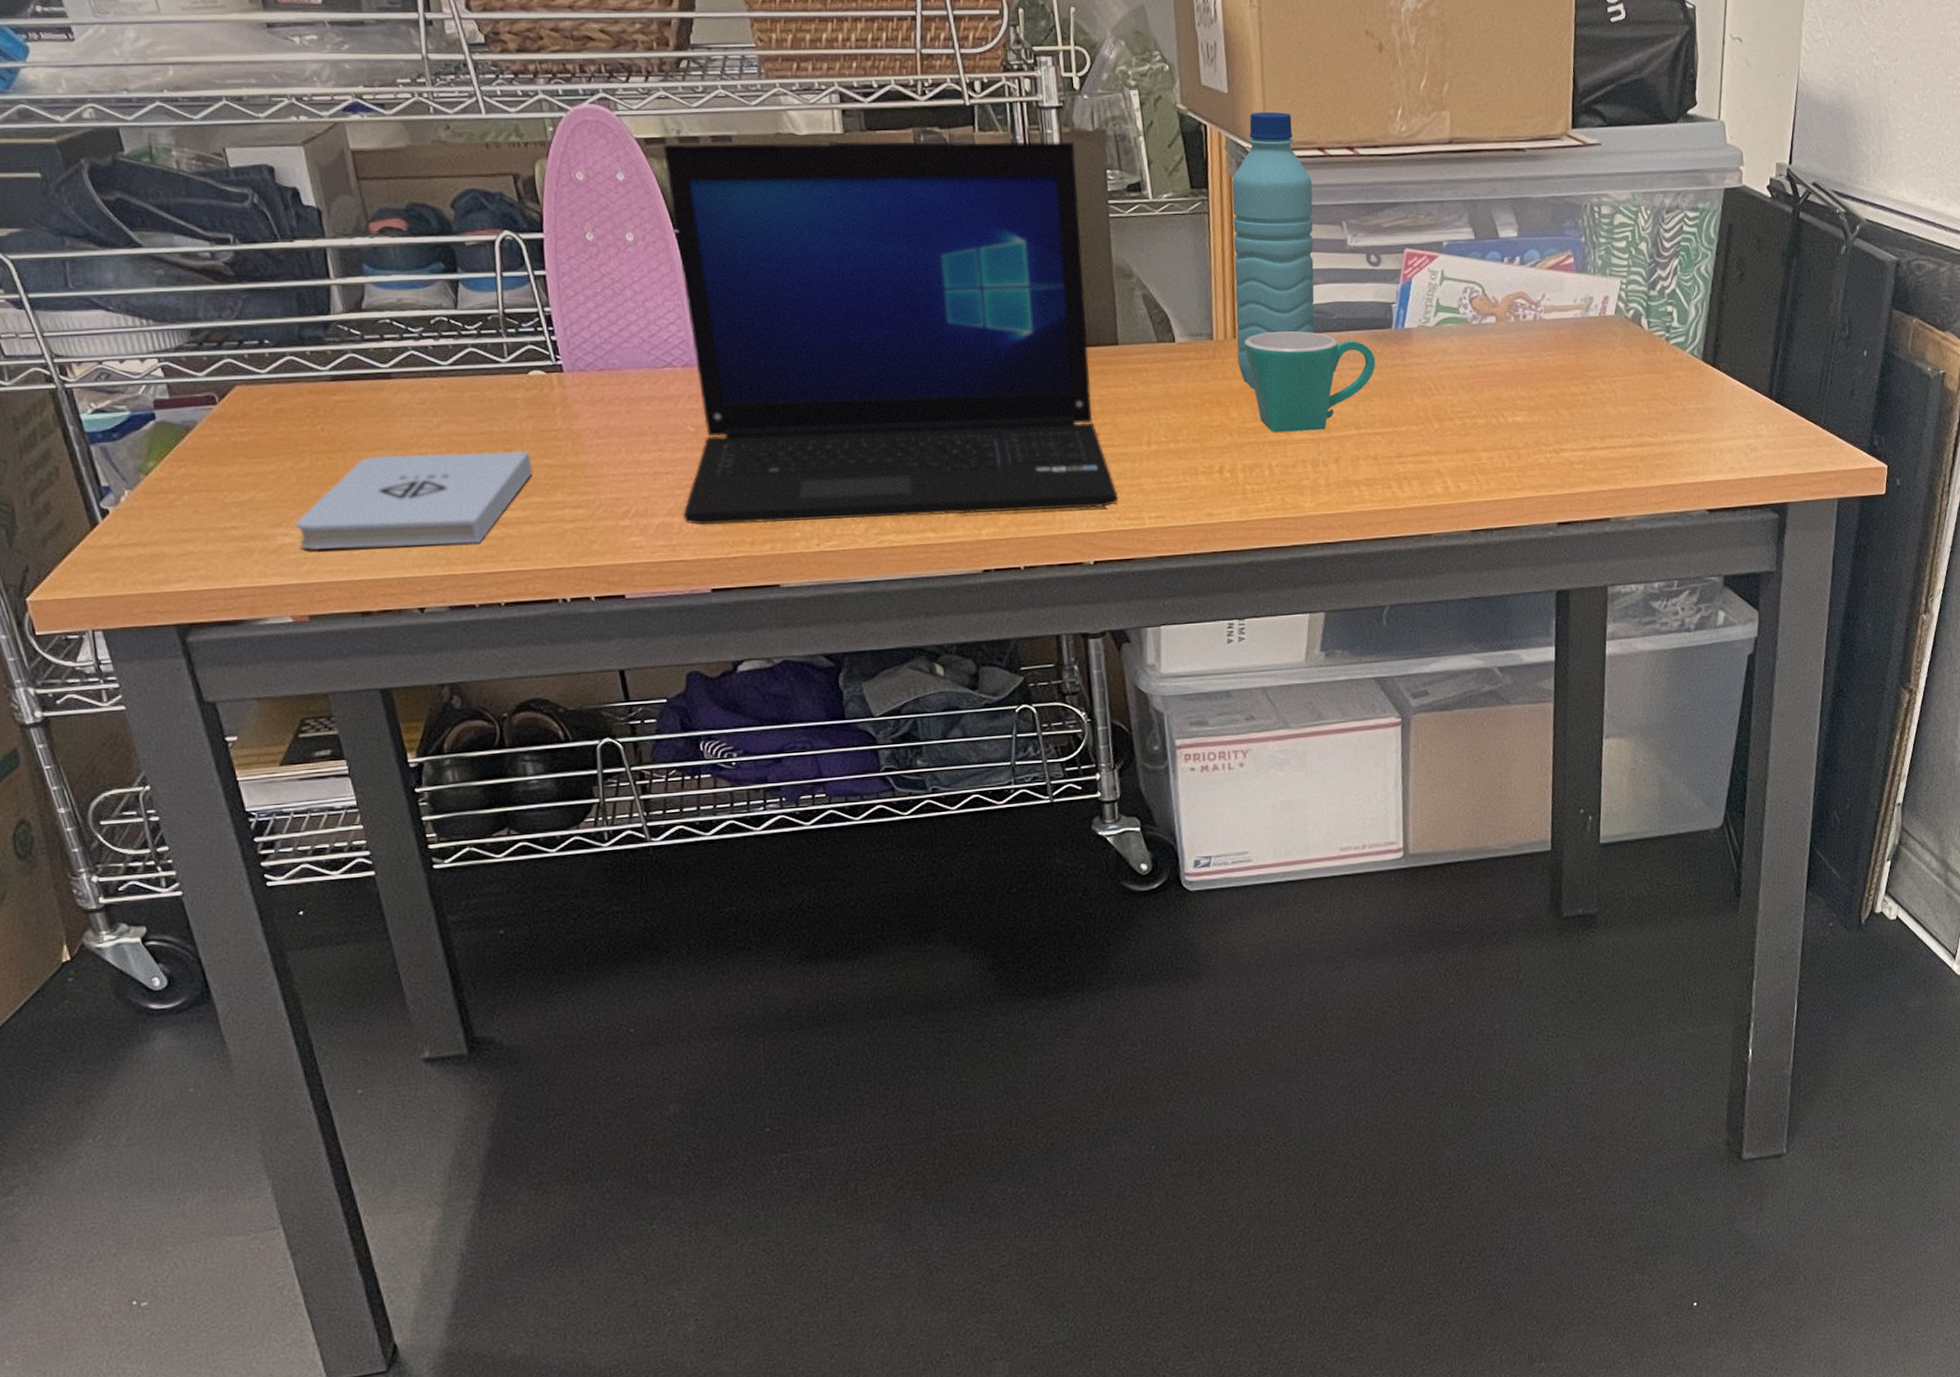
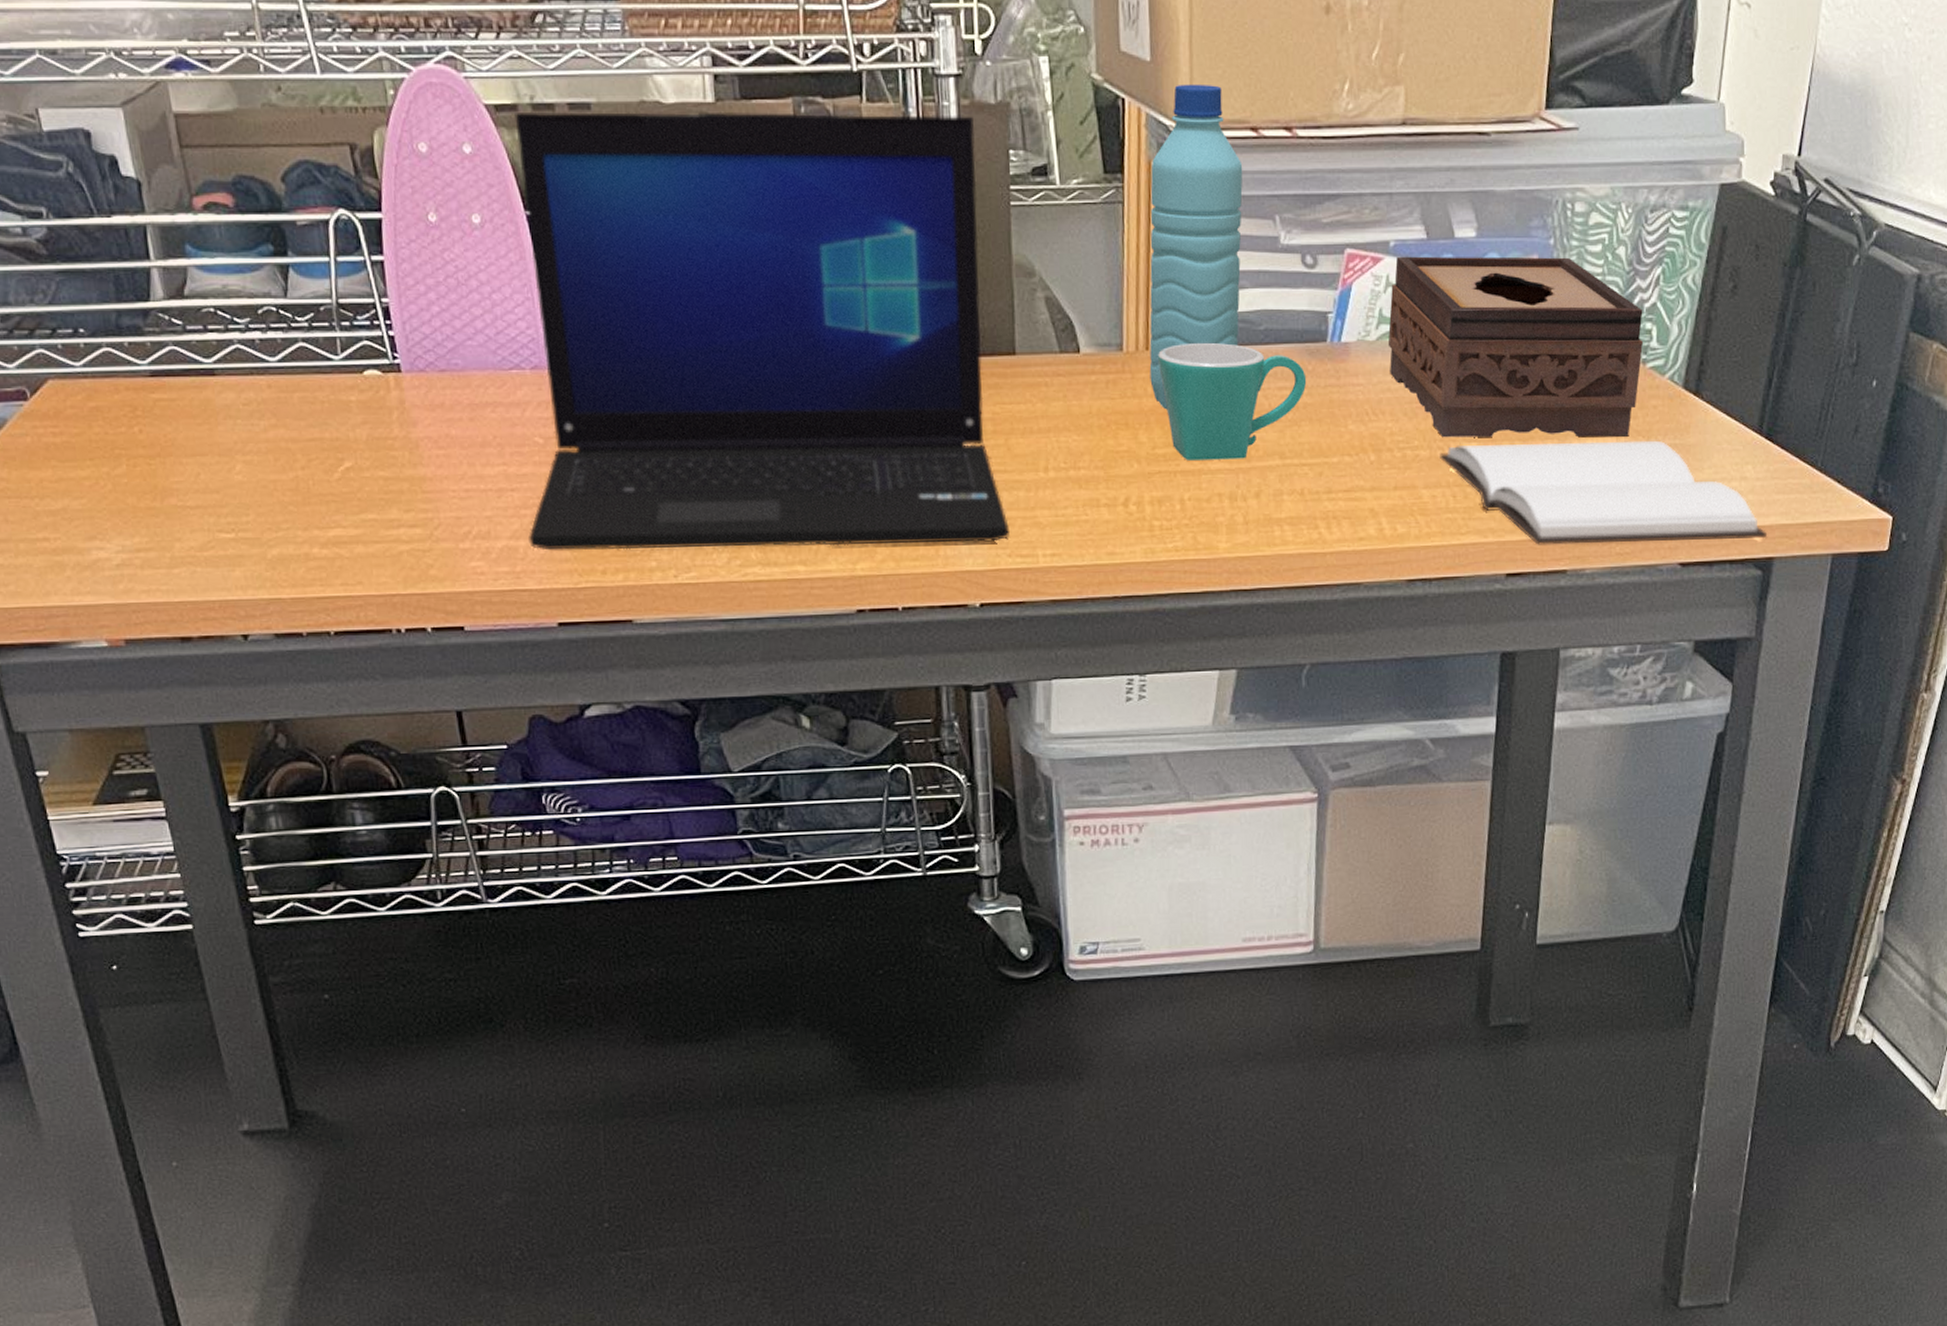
notepad: present [296,451,533,550] -> none [111,460,367,567]
tissue box: none [1445,252,1666,408] -> present [1387,256,1643,438]
book: none [1495,405,1782,498] -> present [1440,440,1768,545]

